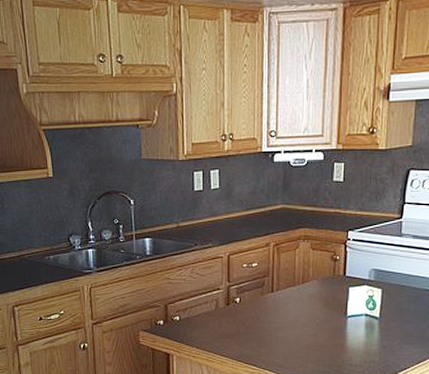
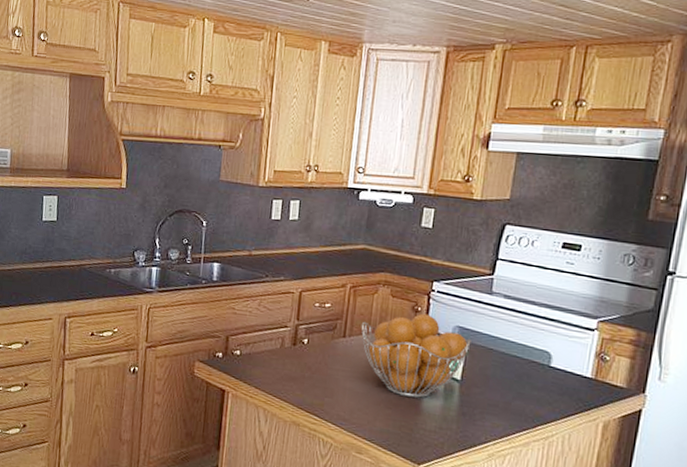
fruit basket: none [286,261,386,338] -> present [361,313,471,398]

